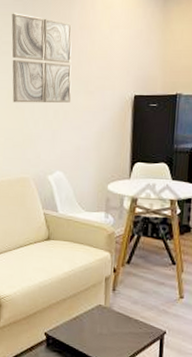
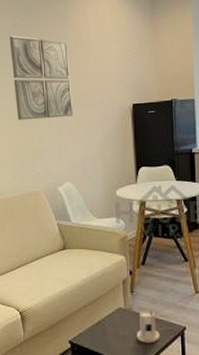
candle: none [114,310,139,344] -> present [136,309,160,343]

